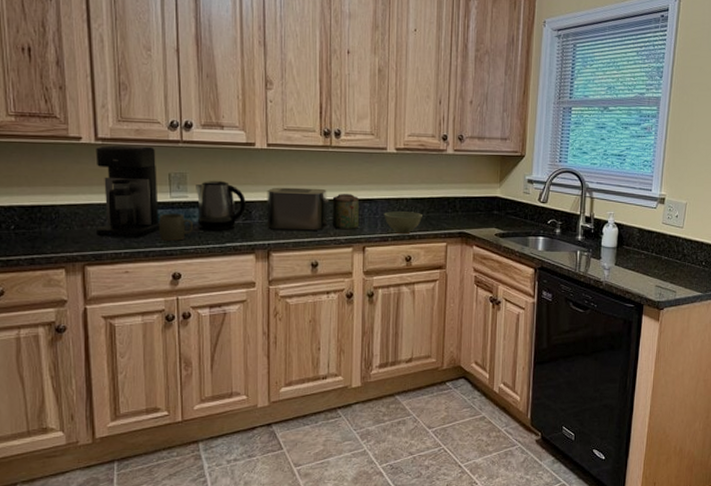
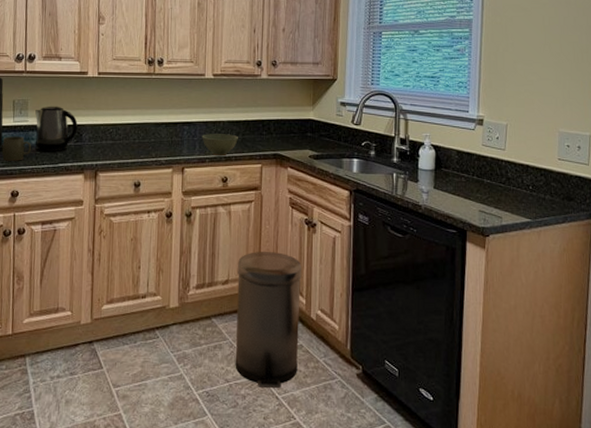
toaster: present [267,187,329,232] -> none [95,111,152,153]
canister: present [332,194,360,230] -> none [153,117,179,152]
pedal bin: none [419,330,486,458] -> present [235,252,302,389]

